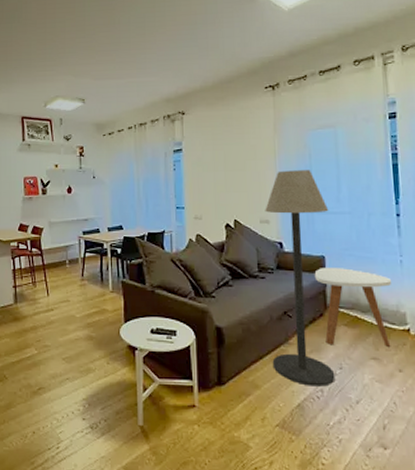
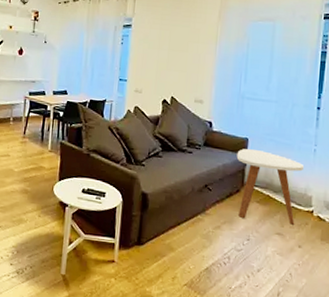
floor lamp: present [265,170,335,387] -> none [188,56,258,254]

